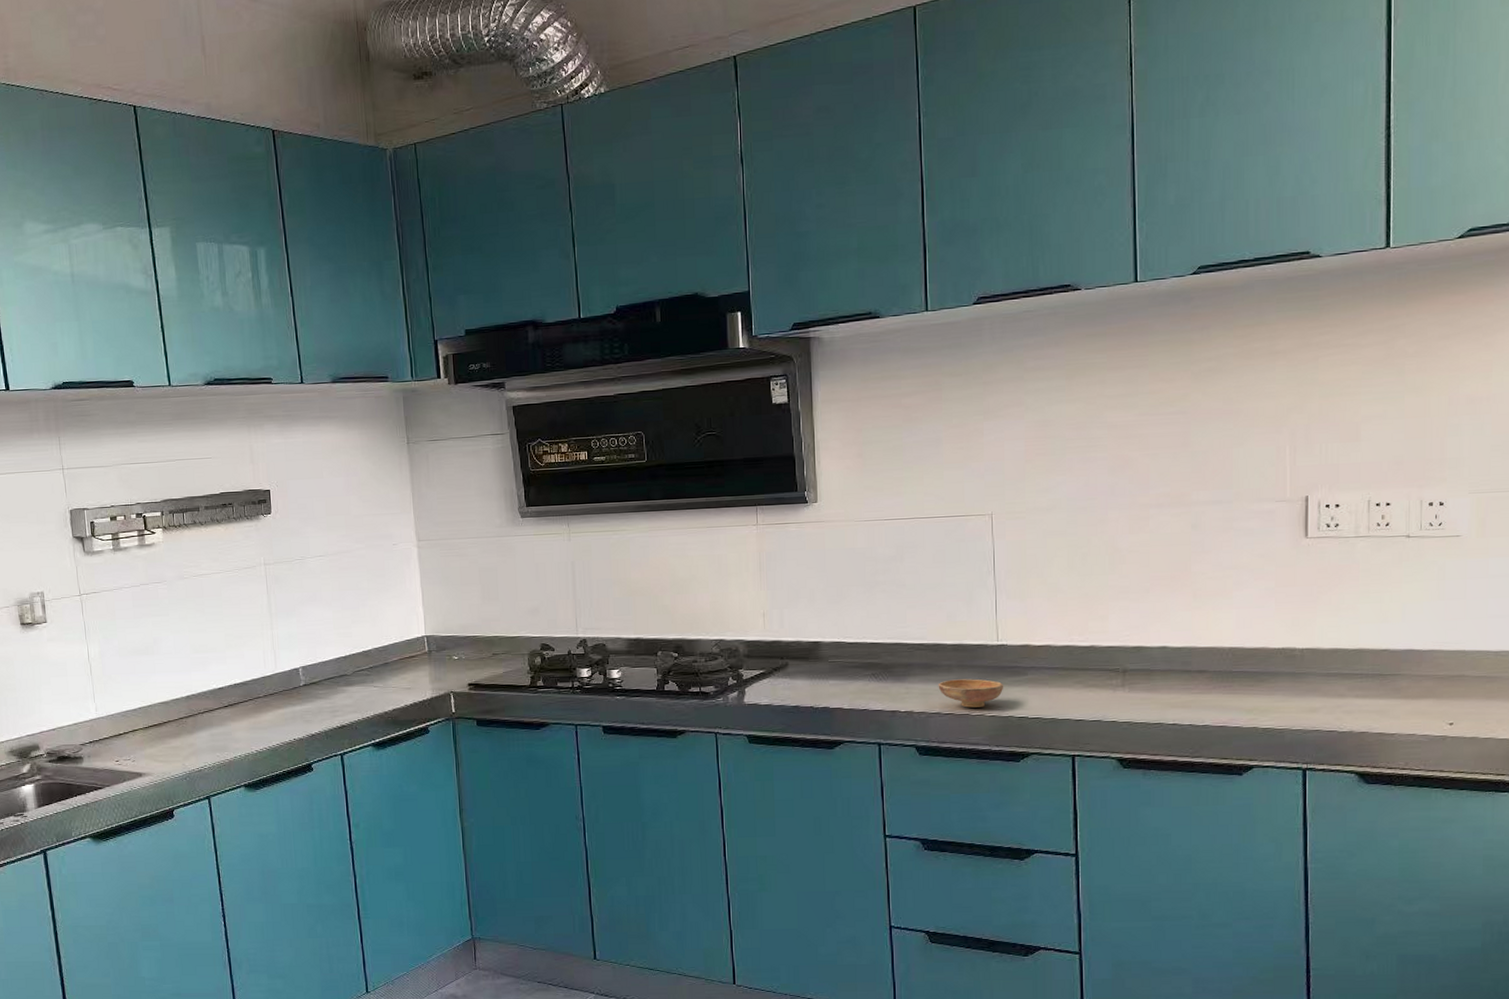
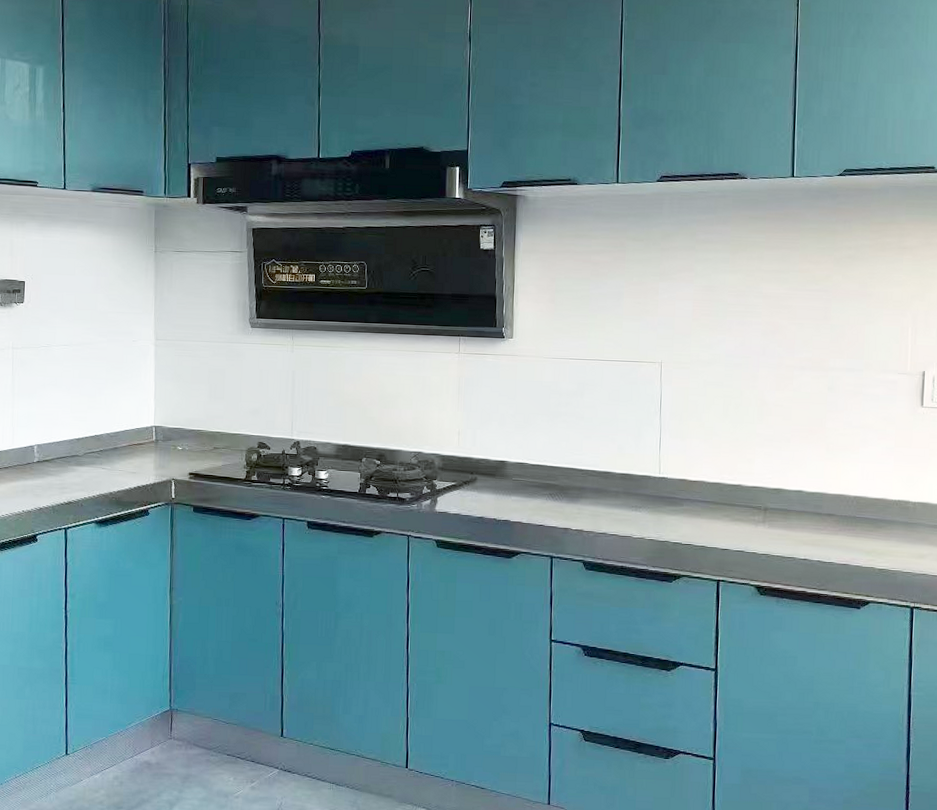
bowl: present [938,679,1004,708] -> none [606,504,663,531]

